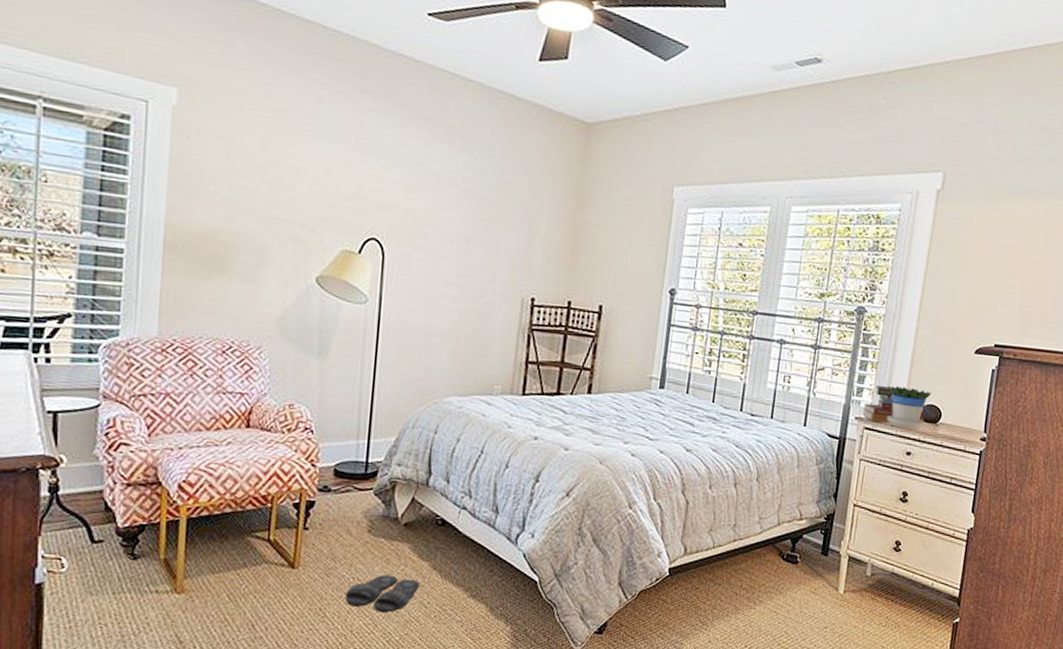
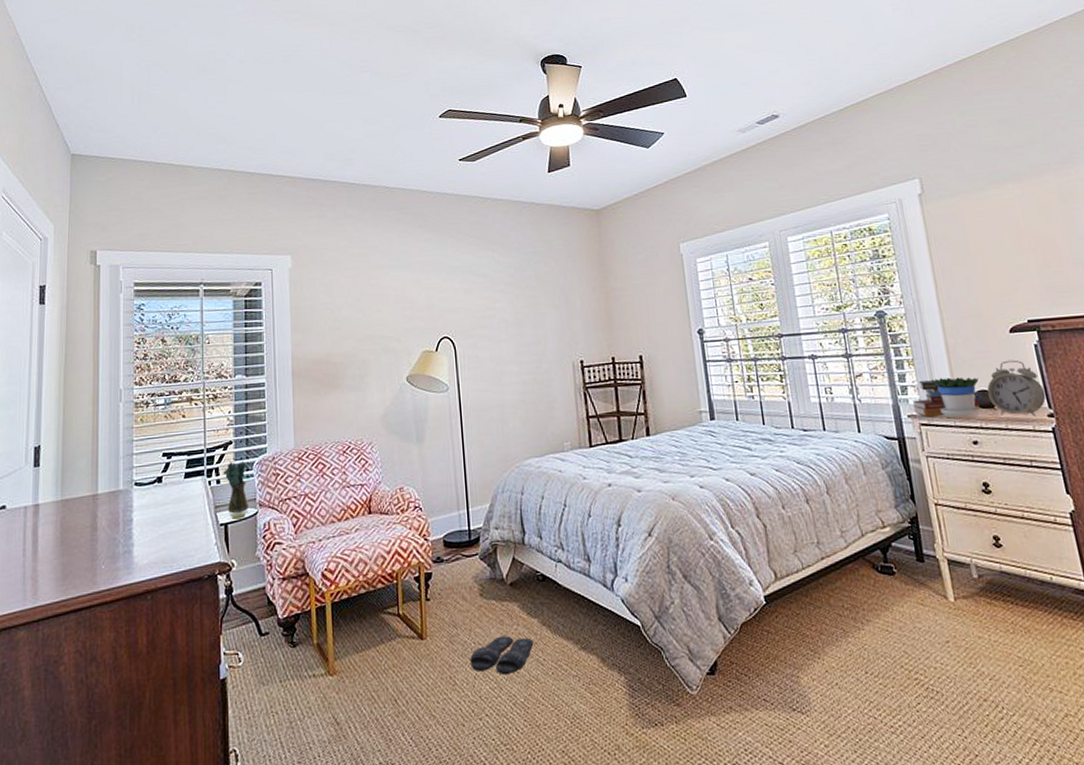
vase: none [55,336,90,410] -> present [223,460,249,521]
alarm clock: none [934,380,986,438] -> present [986,360,1046,416]

